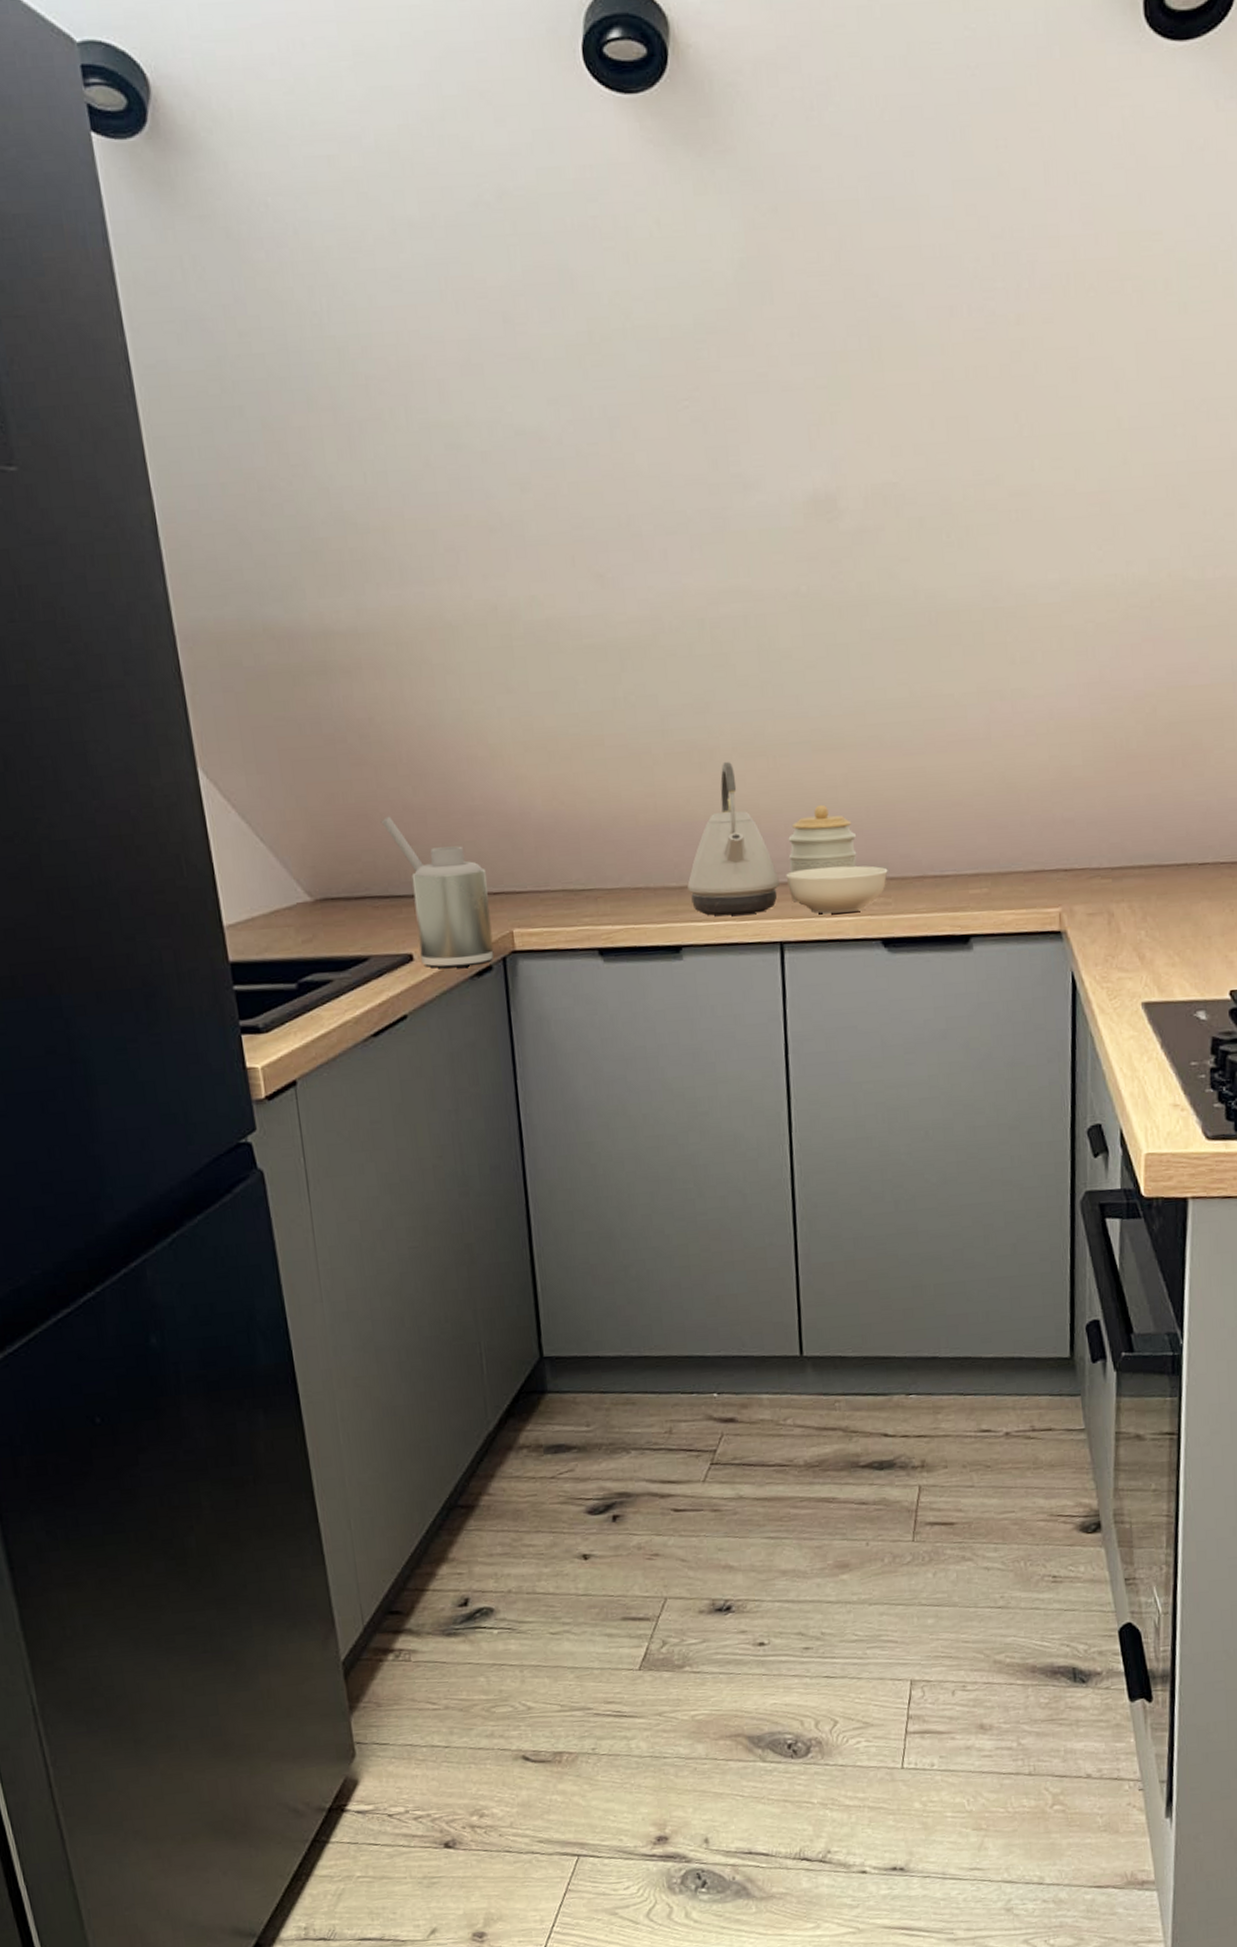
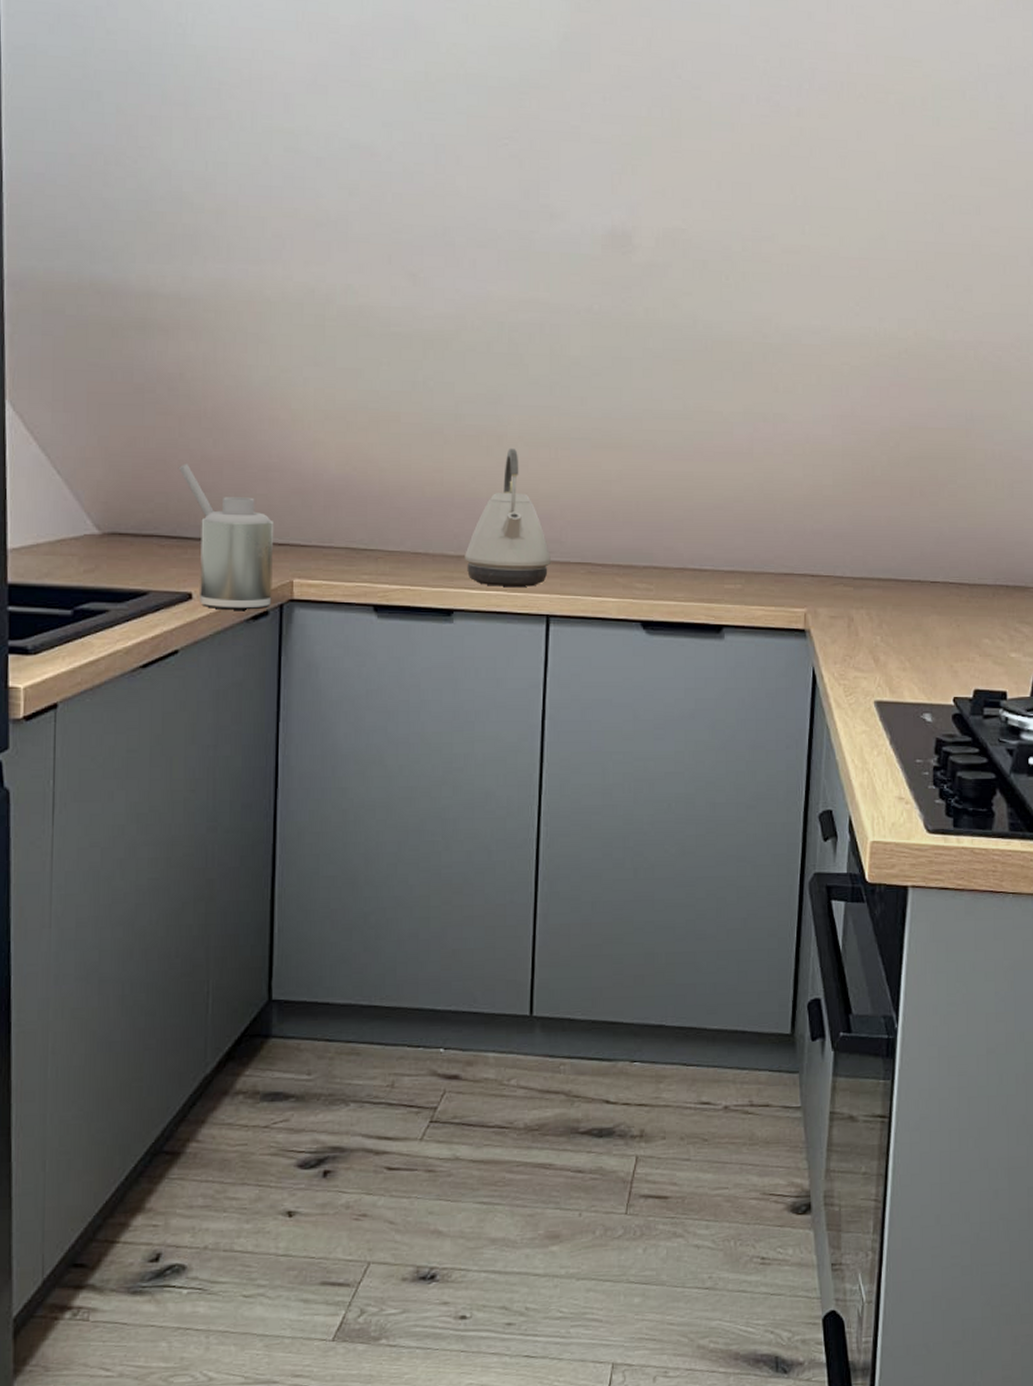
bowl: present [786,865,888,914] -> none [557,551,652,594]
jar: present [788,804,857,902] -> none [560,495,626,580]

